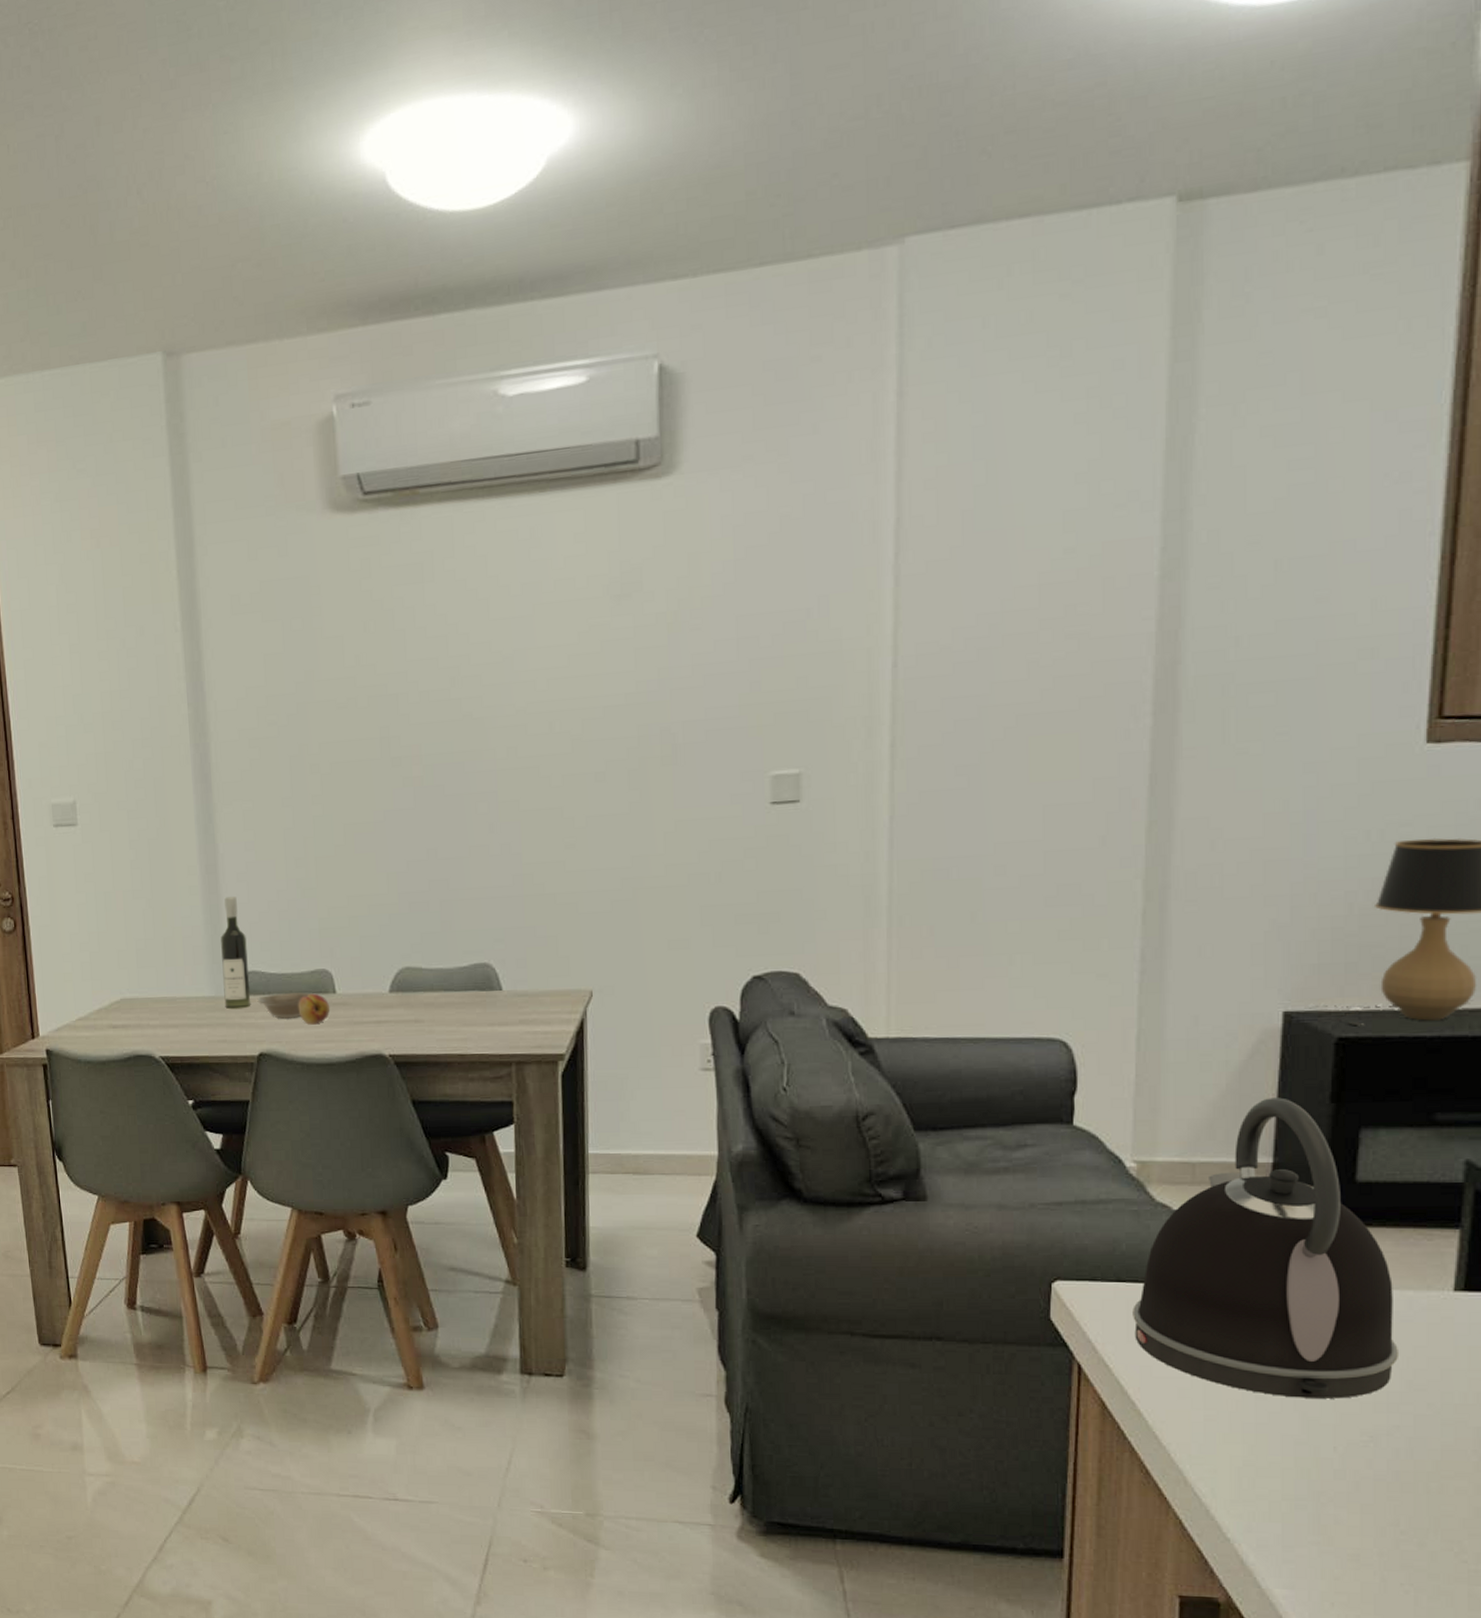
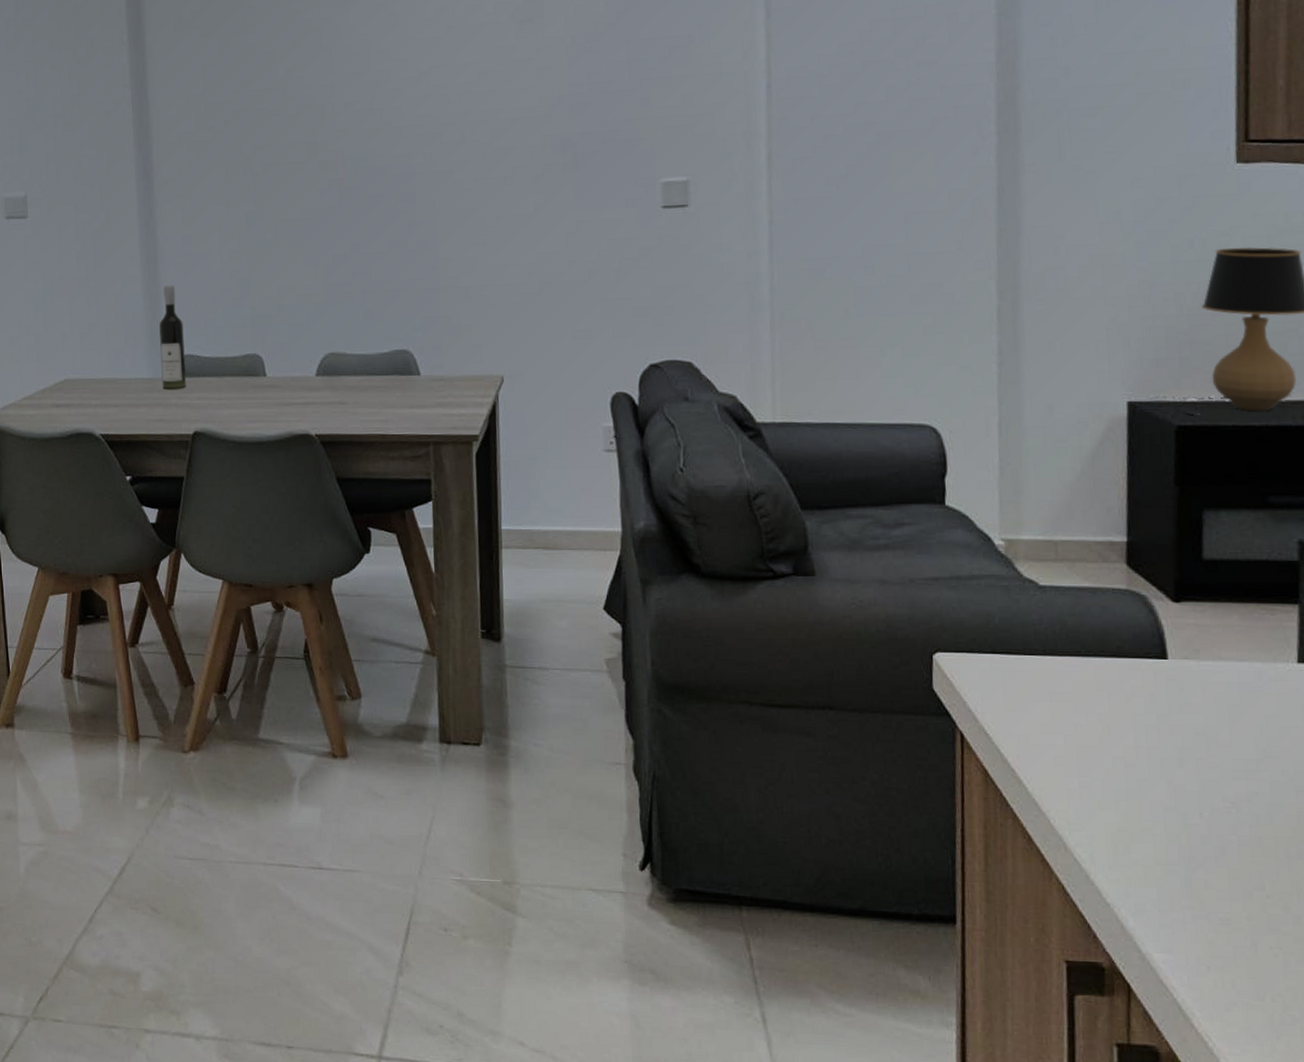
bowl: present [257,992,320,1019] -> none [192,375,251,400]
fruit: present [298,993,330,1025] -> none [231,376,261,406]
kettle: present [1133,1097,1400,1399] -> none [1008,481,1253,766]

